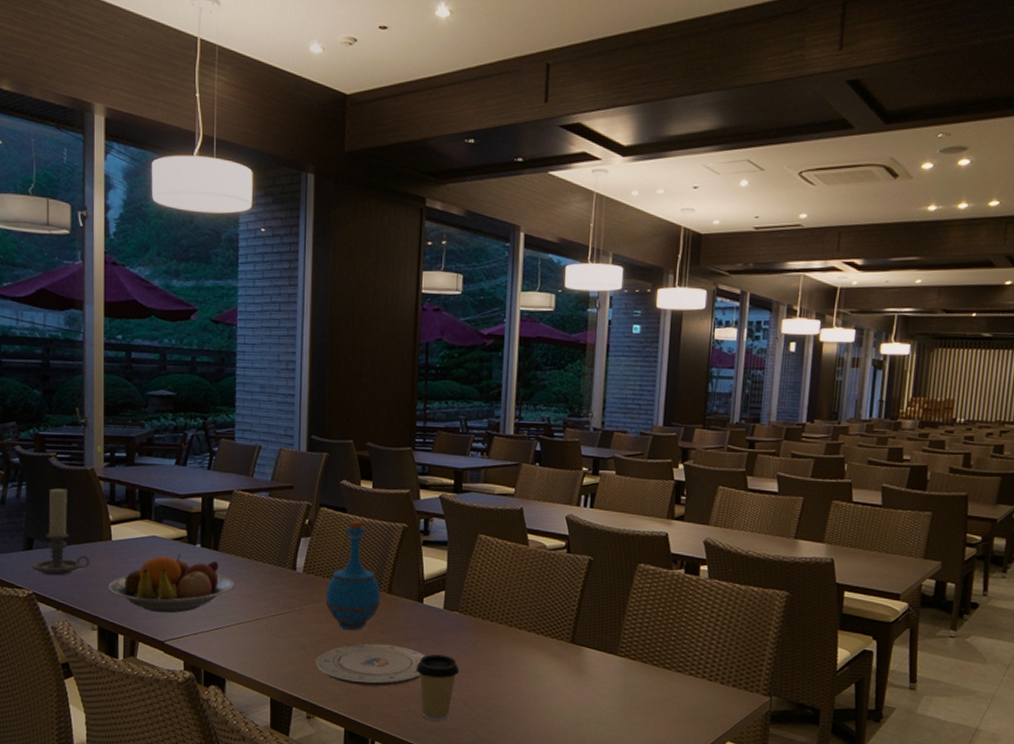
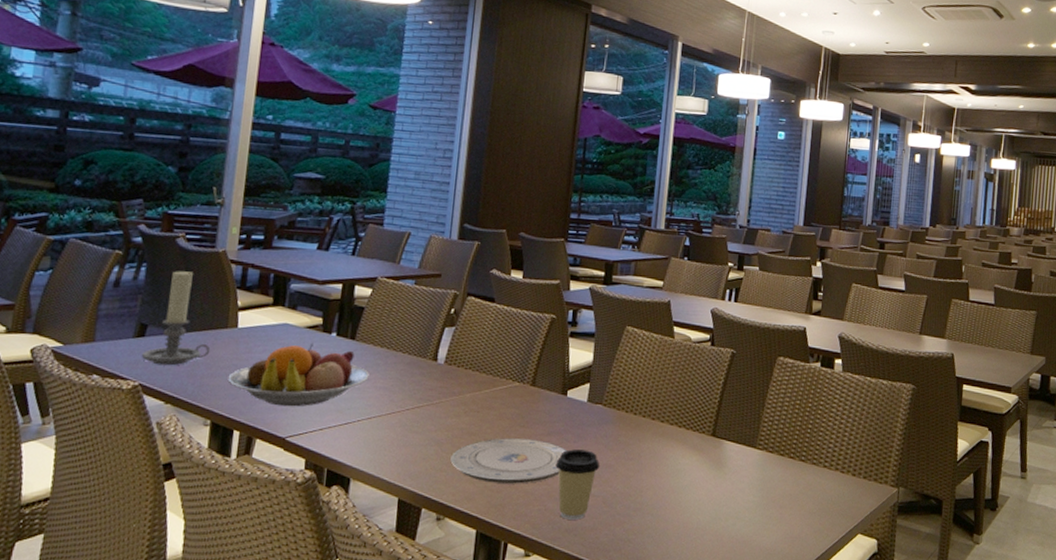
bottle: present [325,520,381,631] -> none [465,310,524,425]

